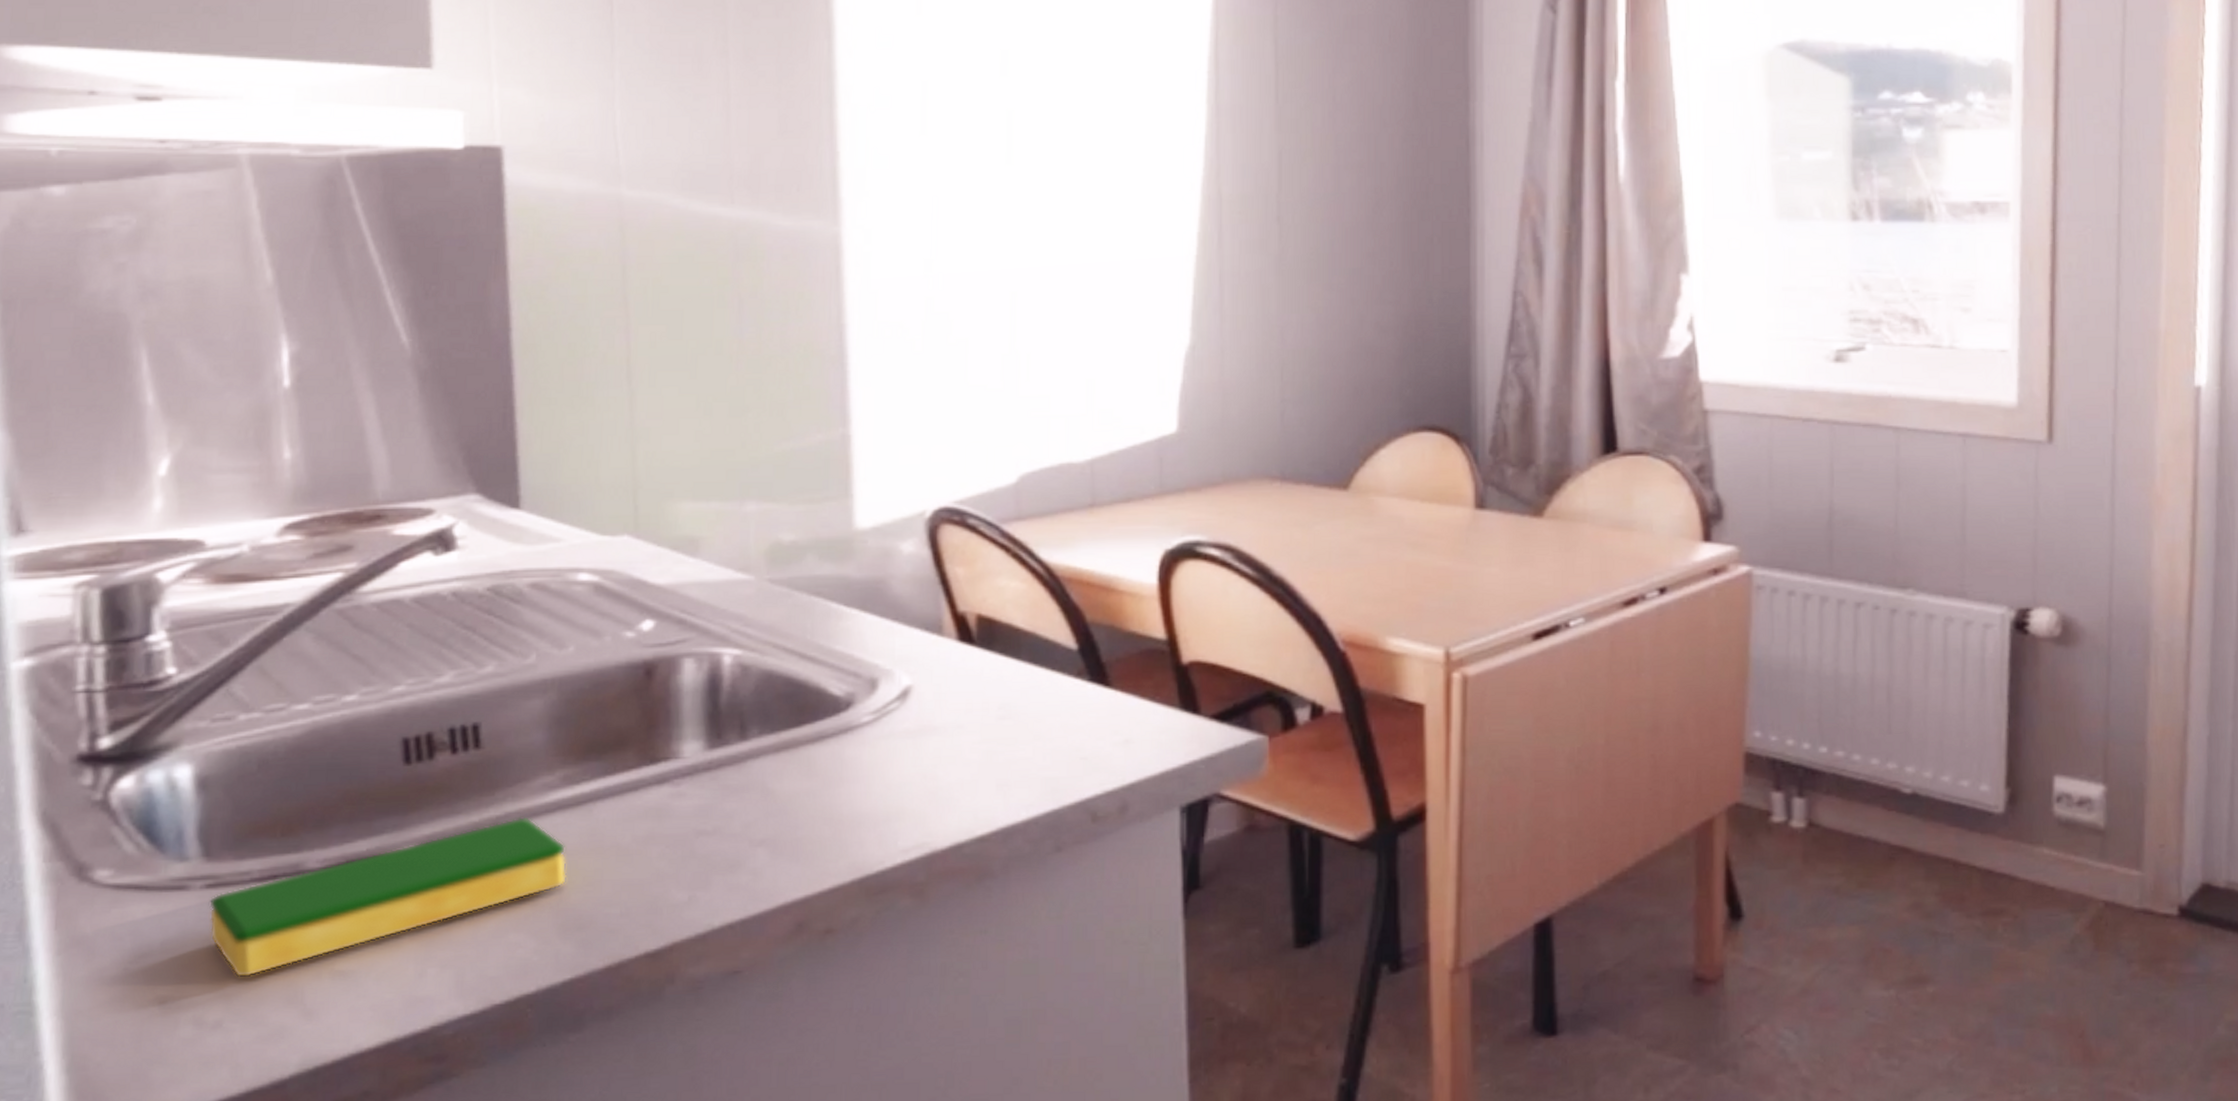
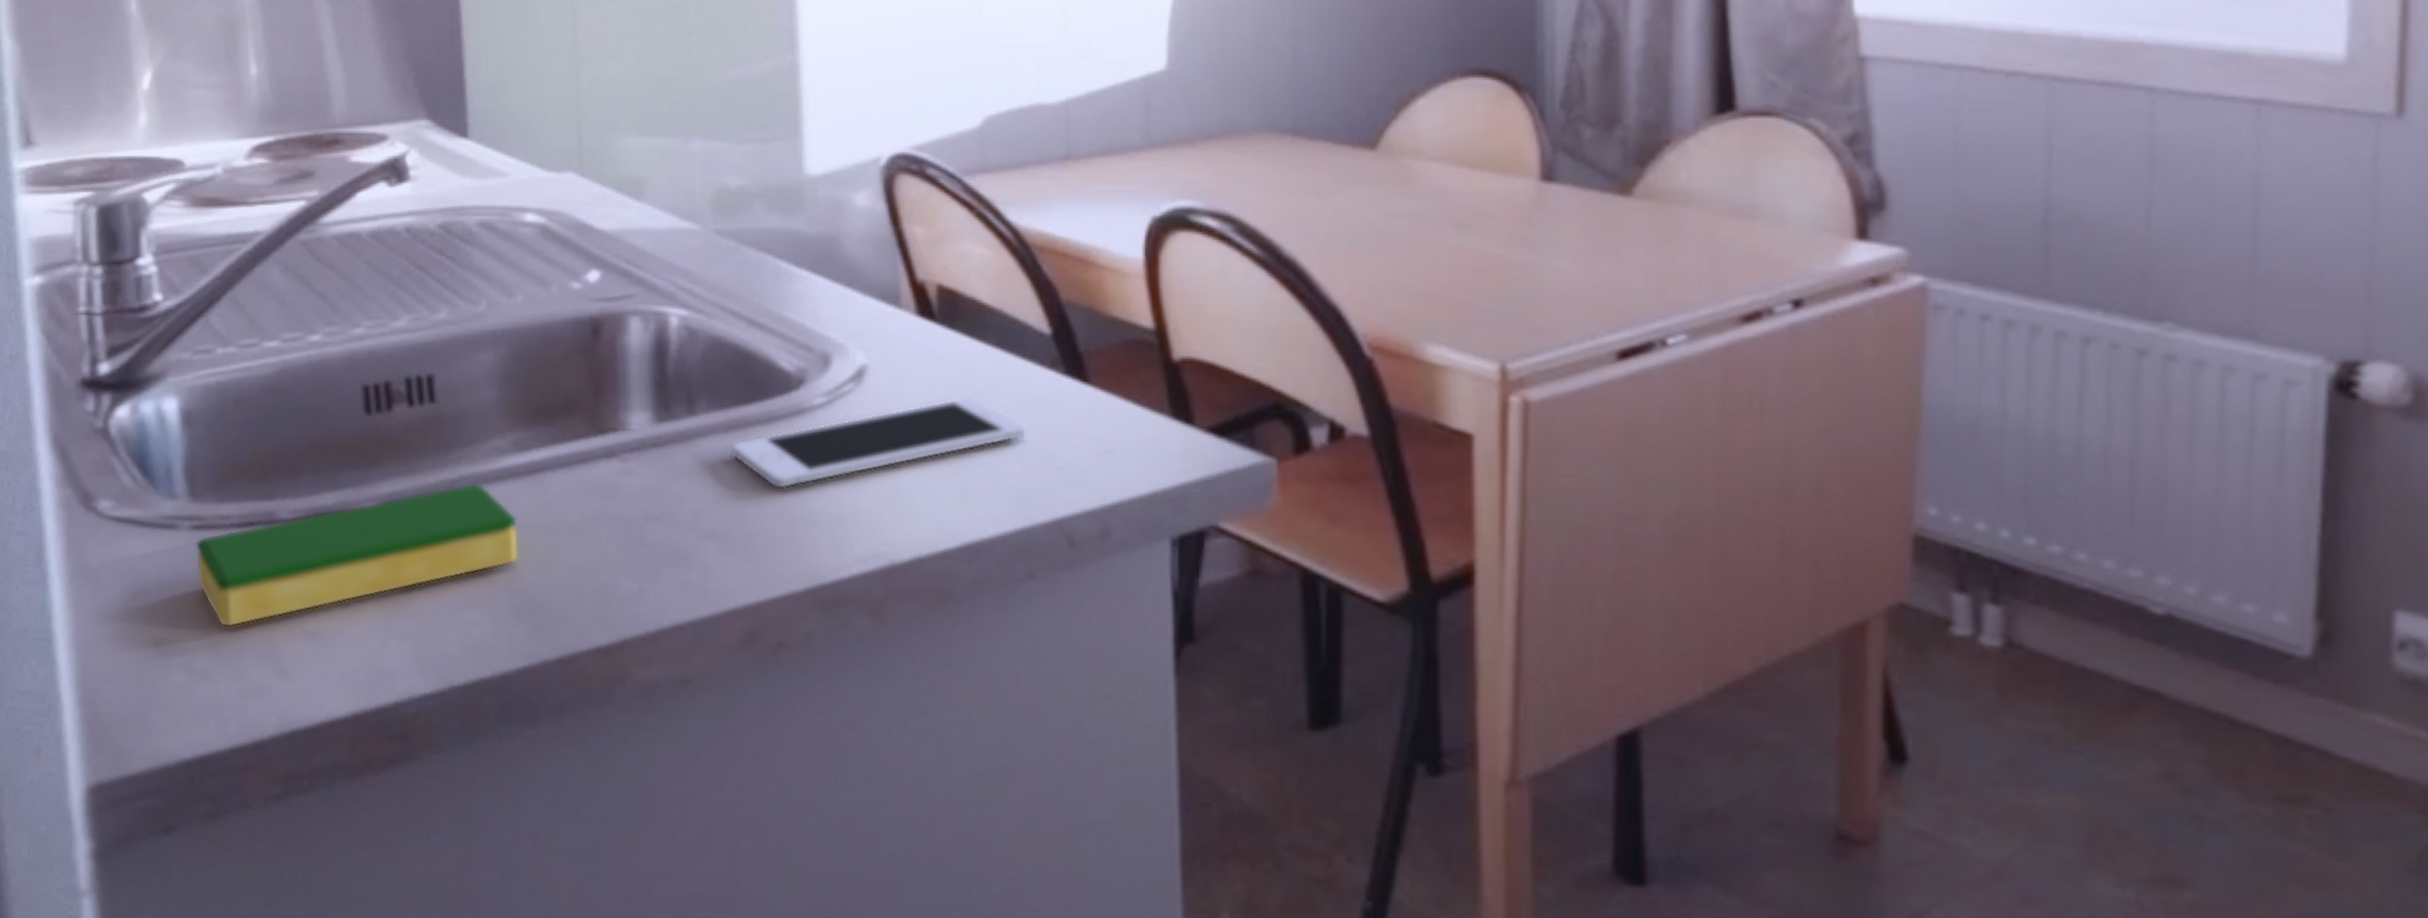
cell phone: none [781,705,1057,798] -> present [731,396,1027,490]

